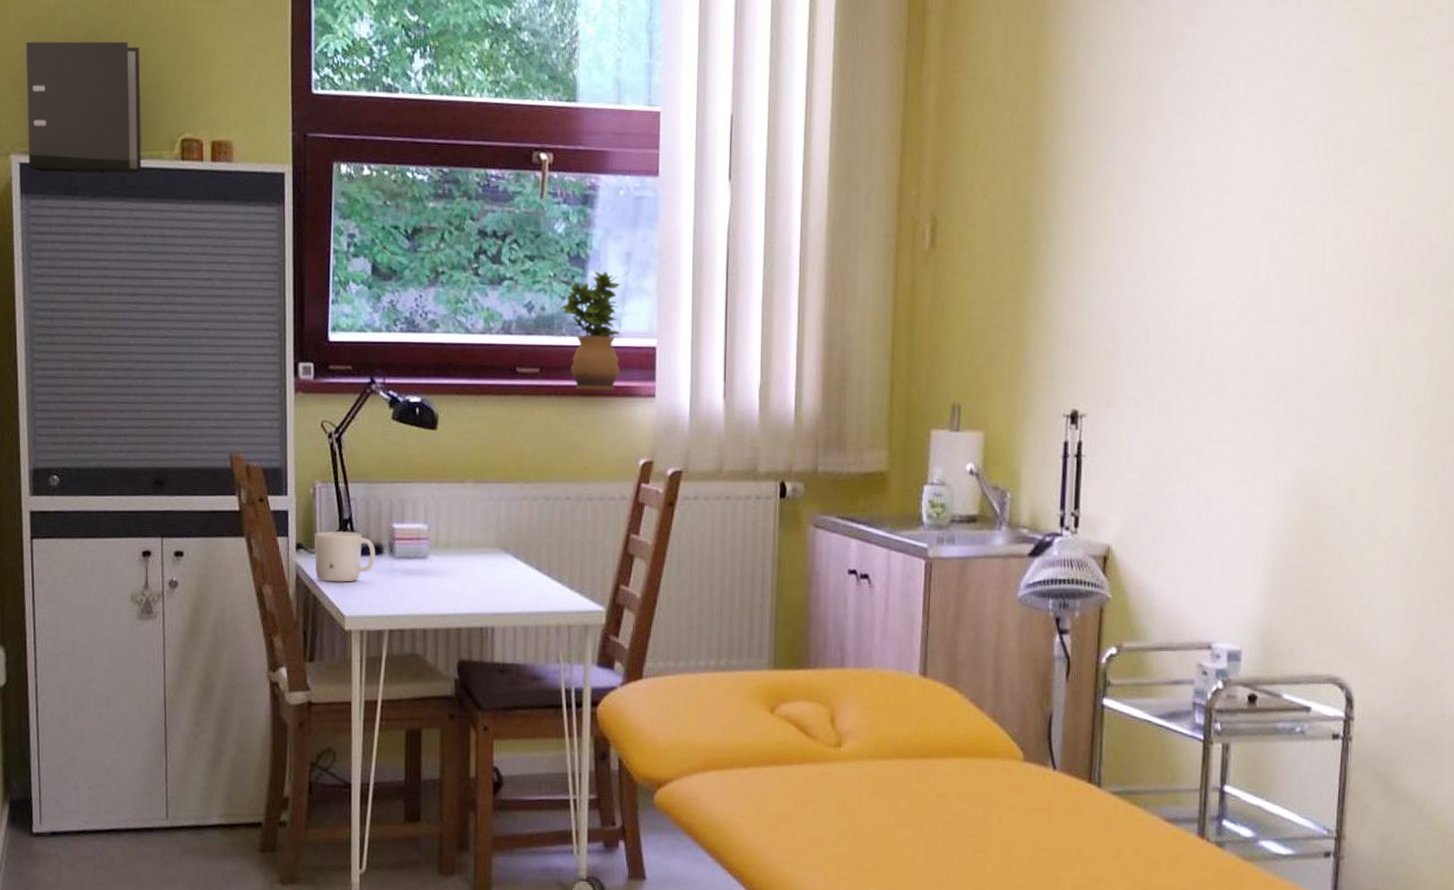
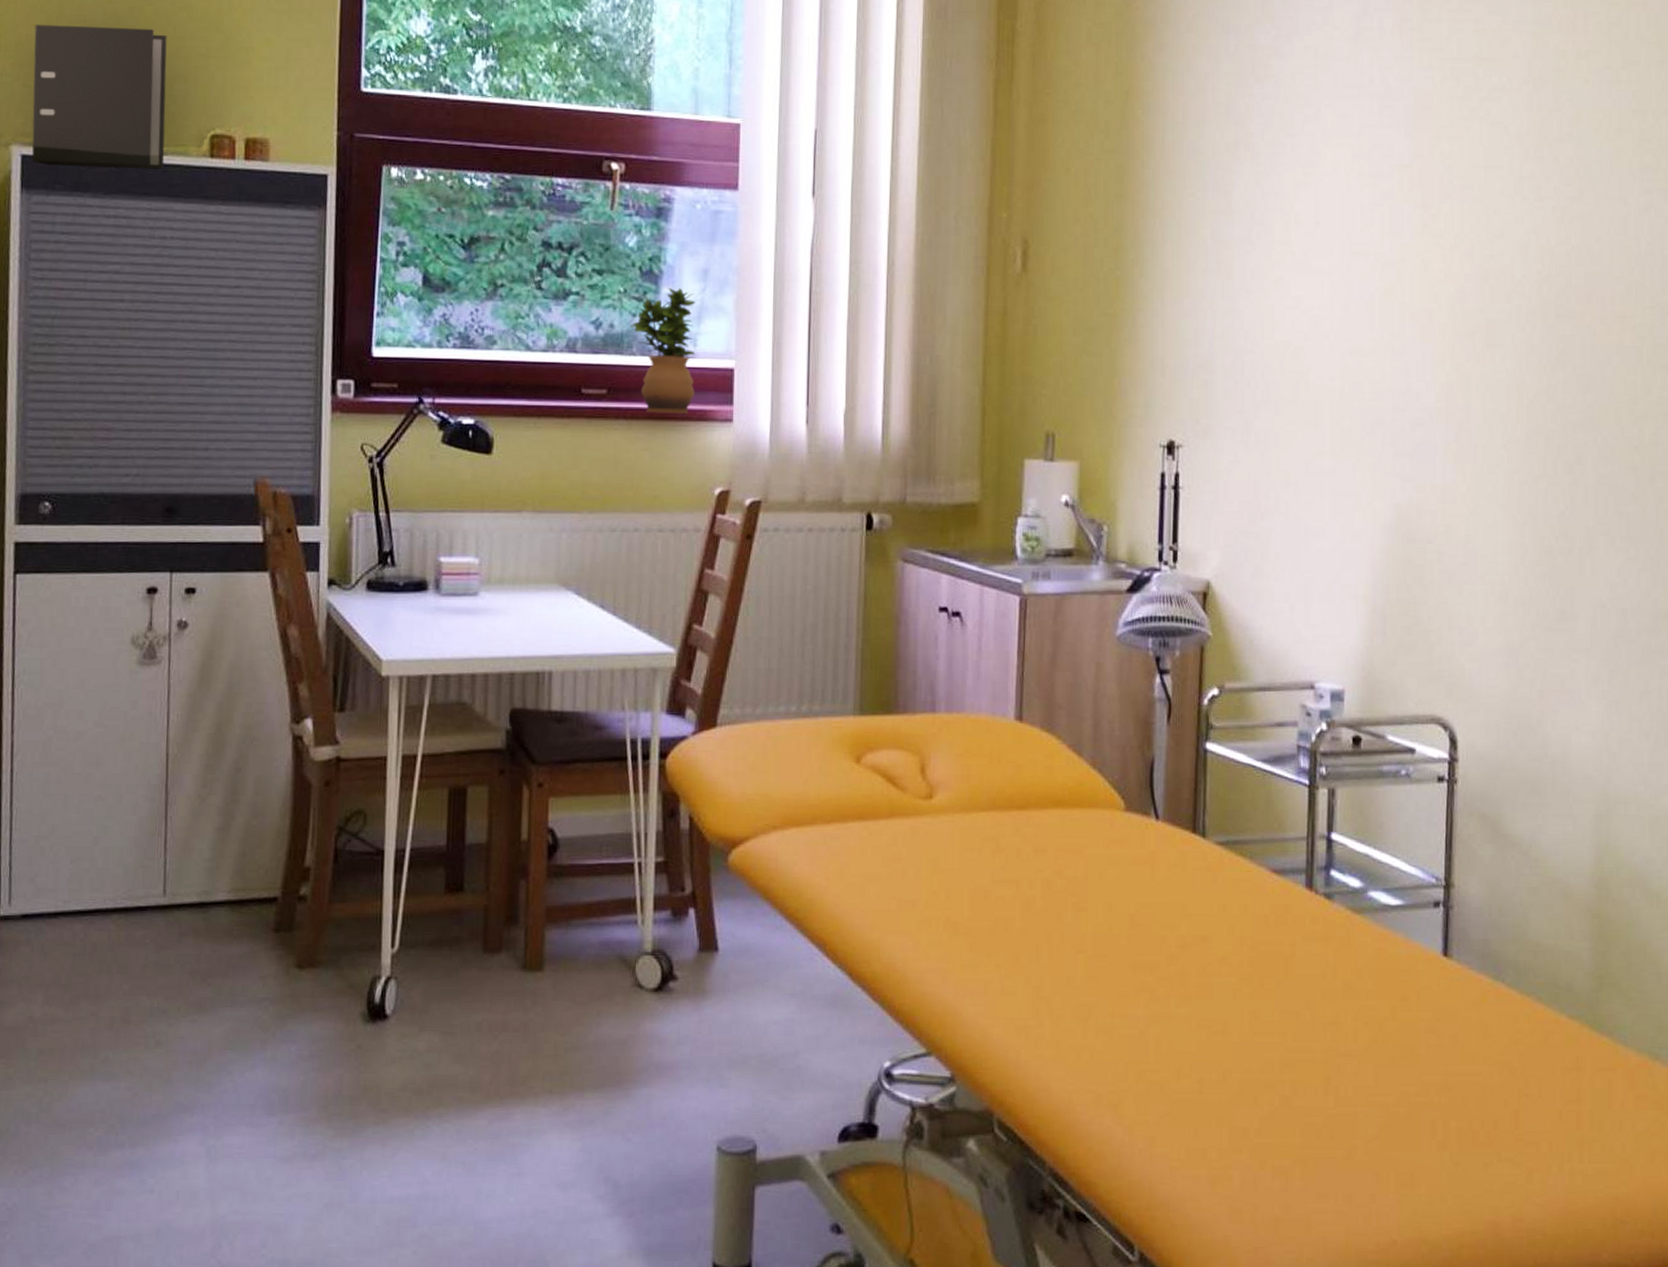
mug: present [315,531,376,582] -> none [349,565,420,622]

